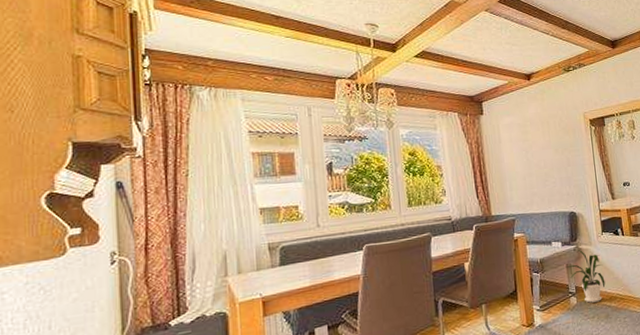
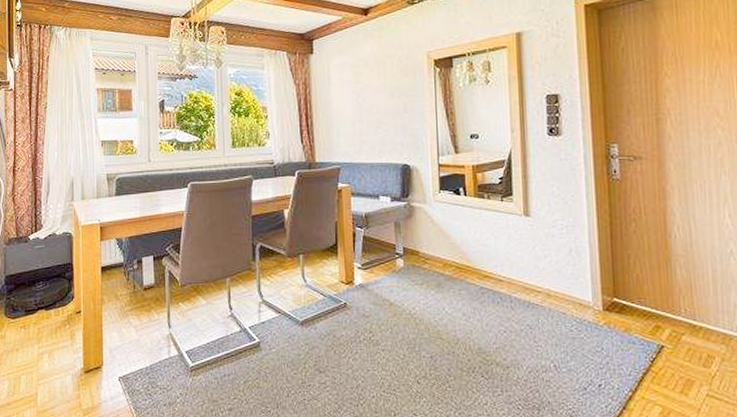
house plant: present [561,249,606,303] -> none [388,206,439,268]

